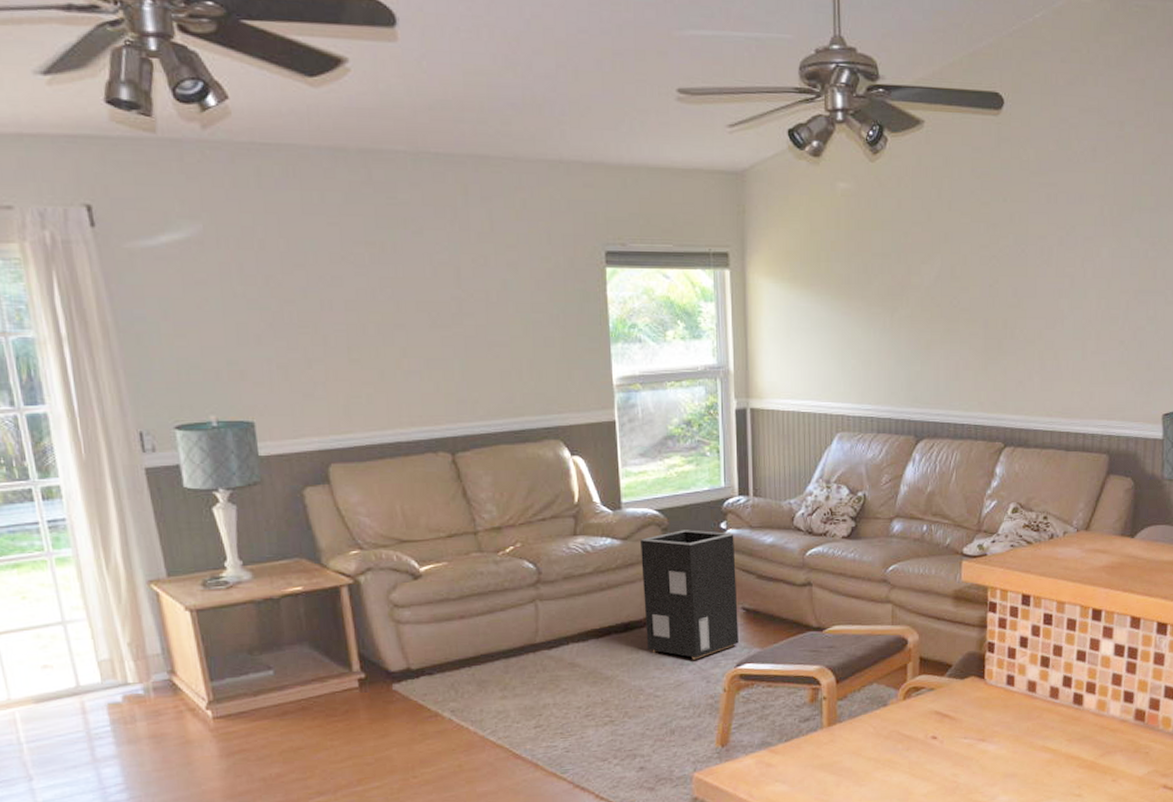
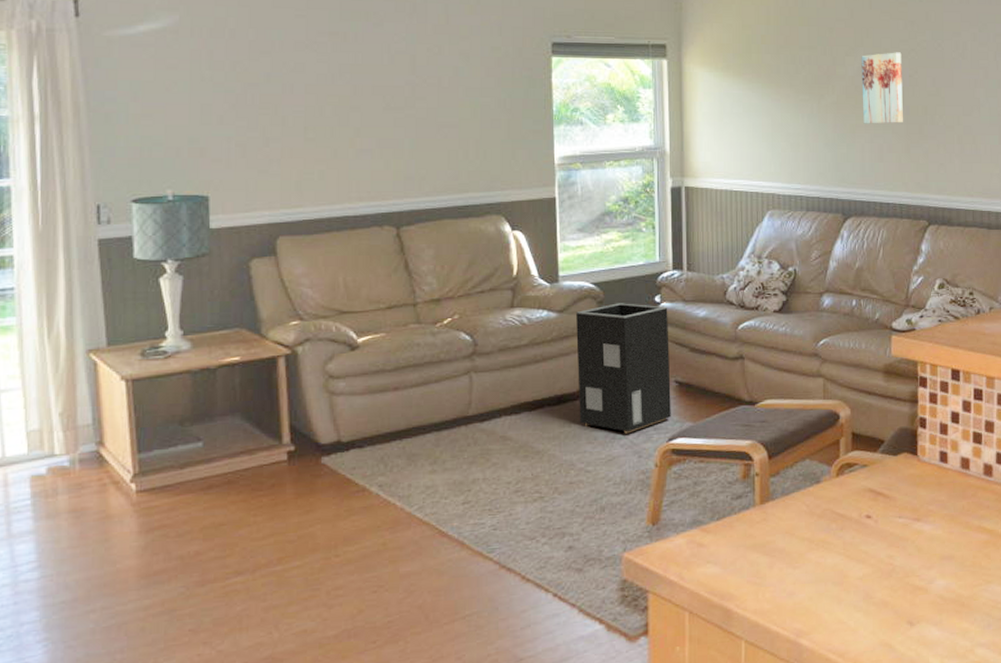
wall art: none [938,259,982,339] -> present [861,52,903,124]

